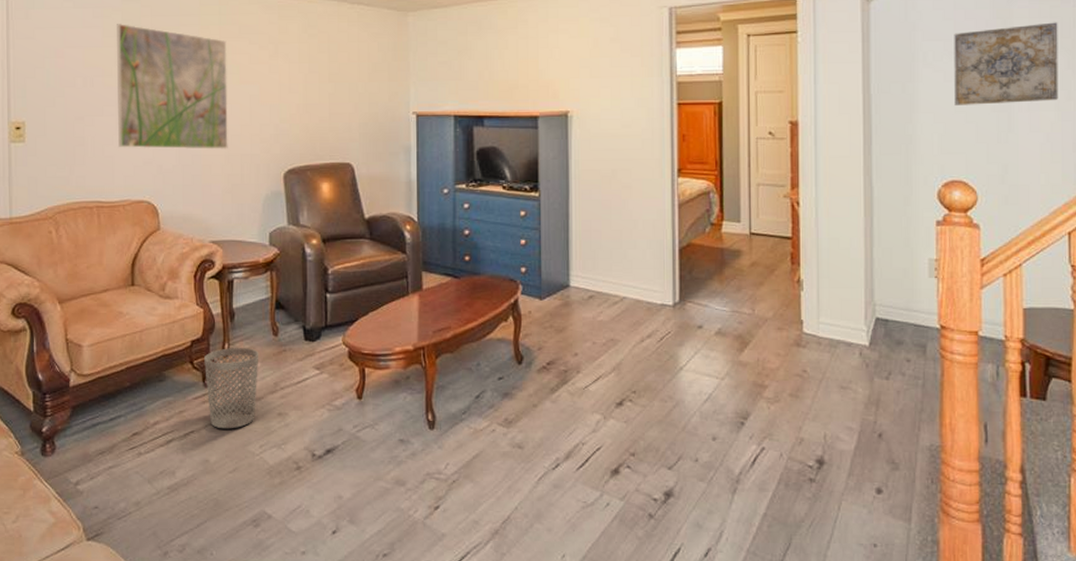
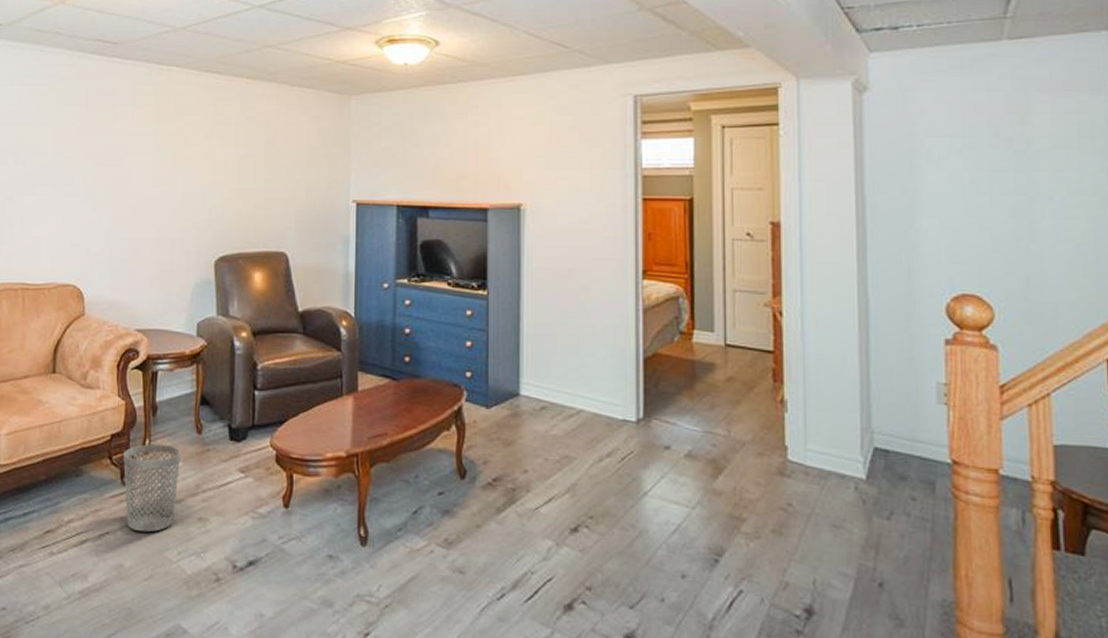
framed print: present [117,23,228,149] -> none [47,101,162,234]
wall art: present [954,22,1058,105] -> none [962,119,1090,210]

